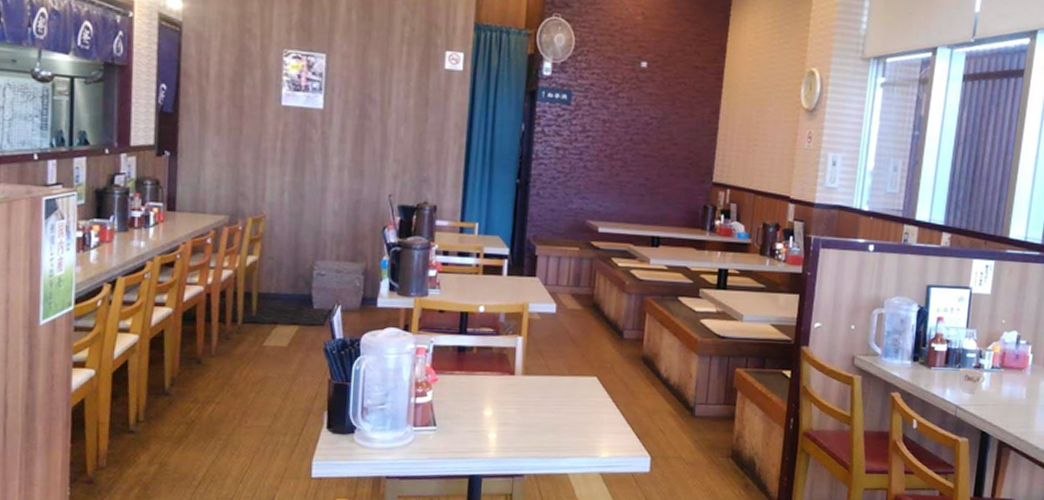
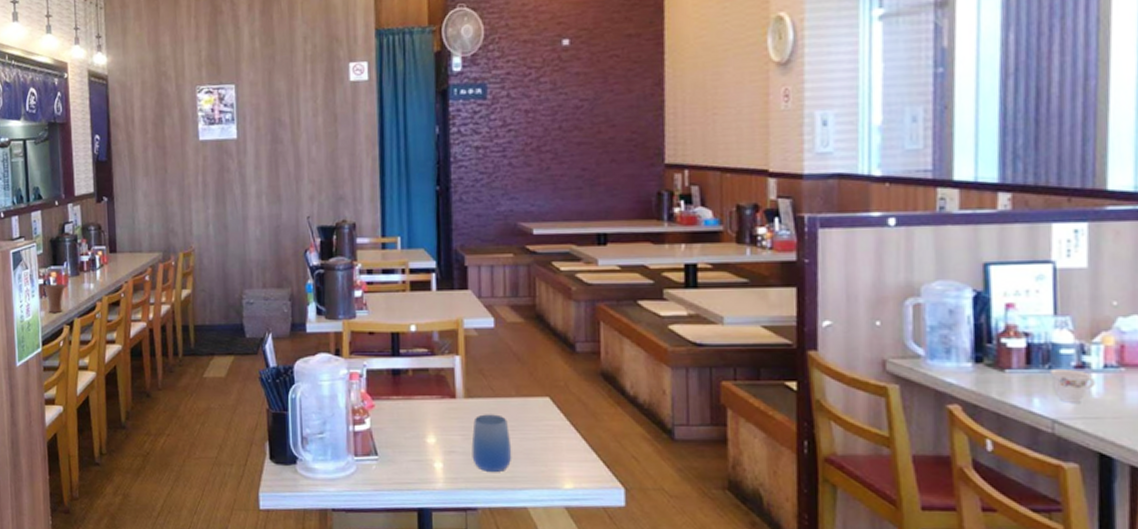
cup: none [82,237,109,271] -> present [43,283,65,314]
cup: none [523,390,560,442] -> present [471,414,512,472]

